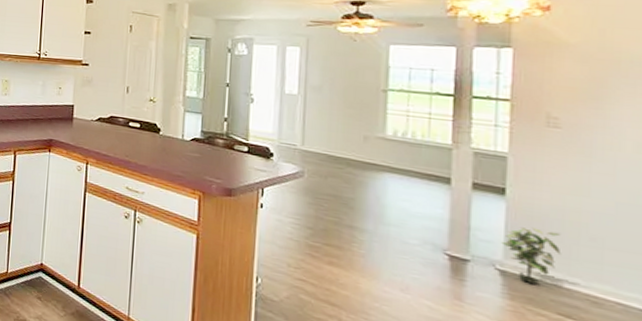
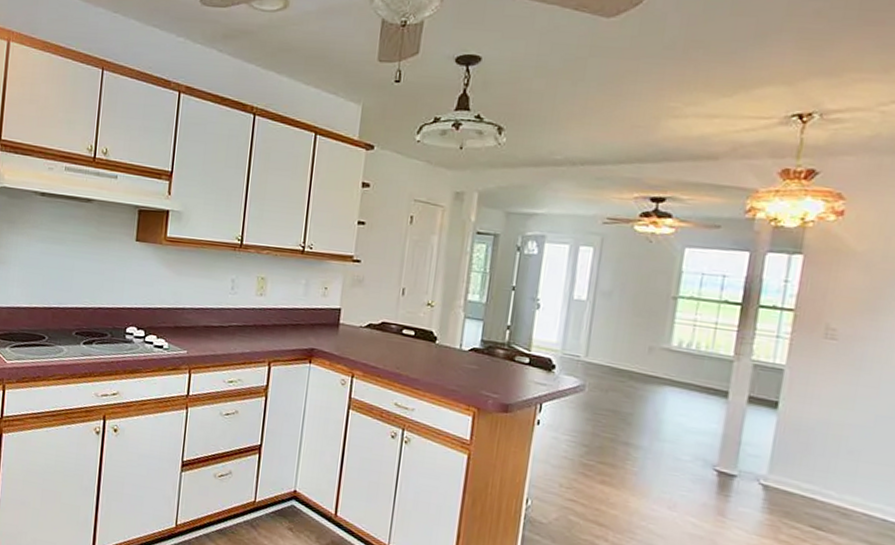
potted plant: present [501,227,562,284] -> none [768,441,823,498]

